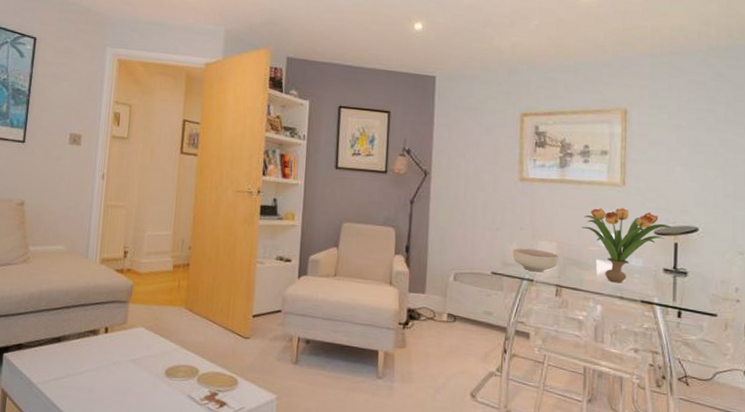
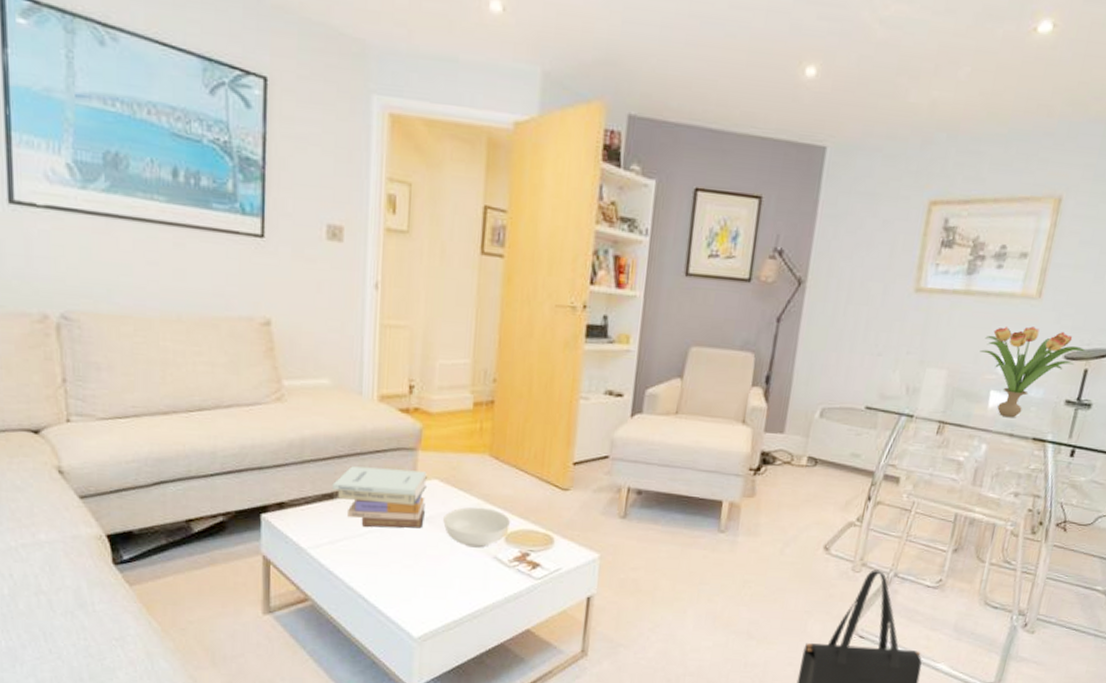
books: none [60,315,136,369] -> present [332,466,428,528]
bowl: none [146,351,202,387] -> present [442,507,511,548]
bowl: present [512,247,560,273] -> none [893,376,949,407]

